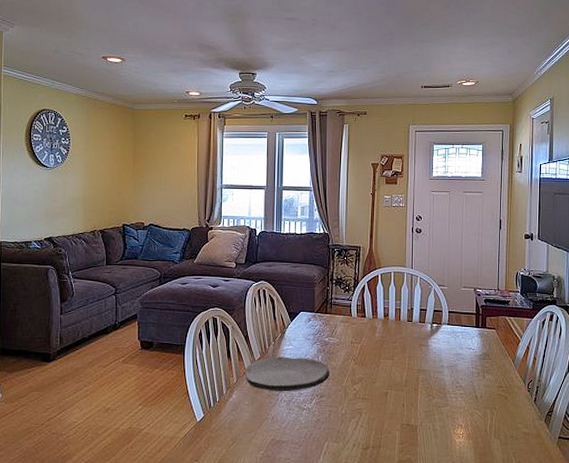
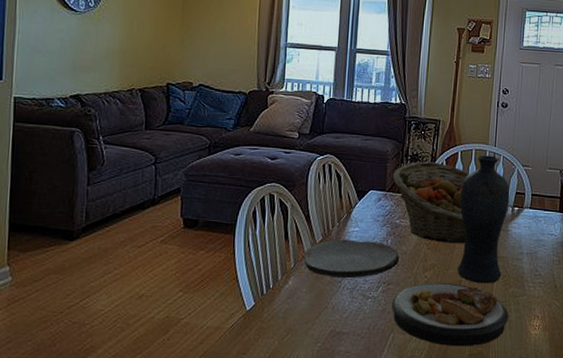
fruit basket: none [321,284,427,358] -> present [393,161,508,244]
plate: none [325,395,434,454] -> present [392,283,509,347]
vase: none [382,277,428,395] -> present [457,155,510,284]

